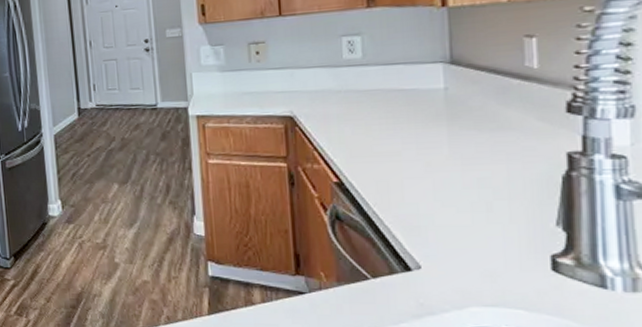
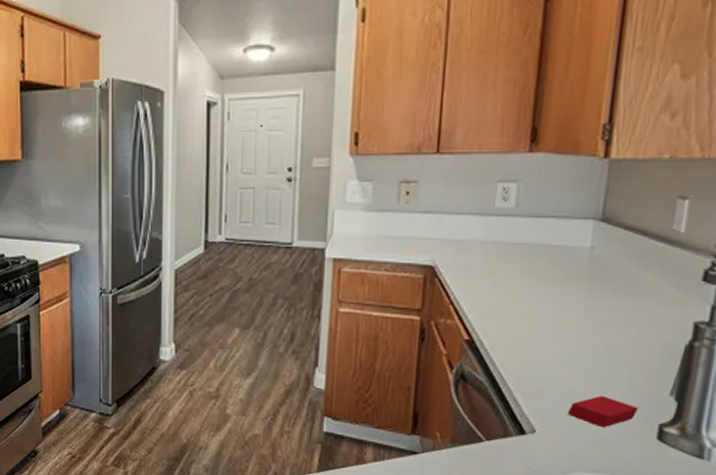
sponge: none [451,229,526,260] -> present [567,395,639,427]

